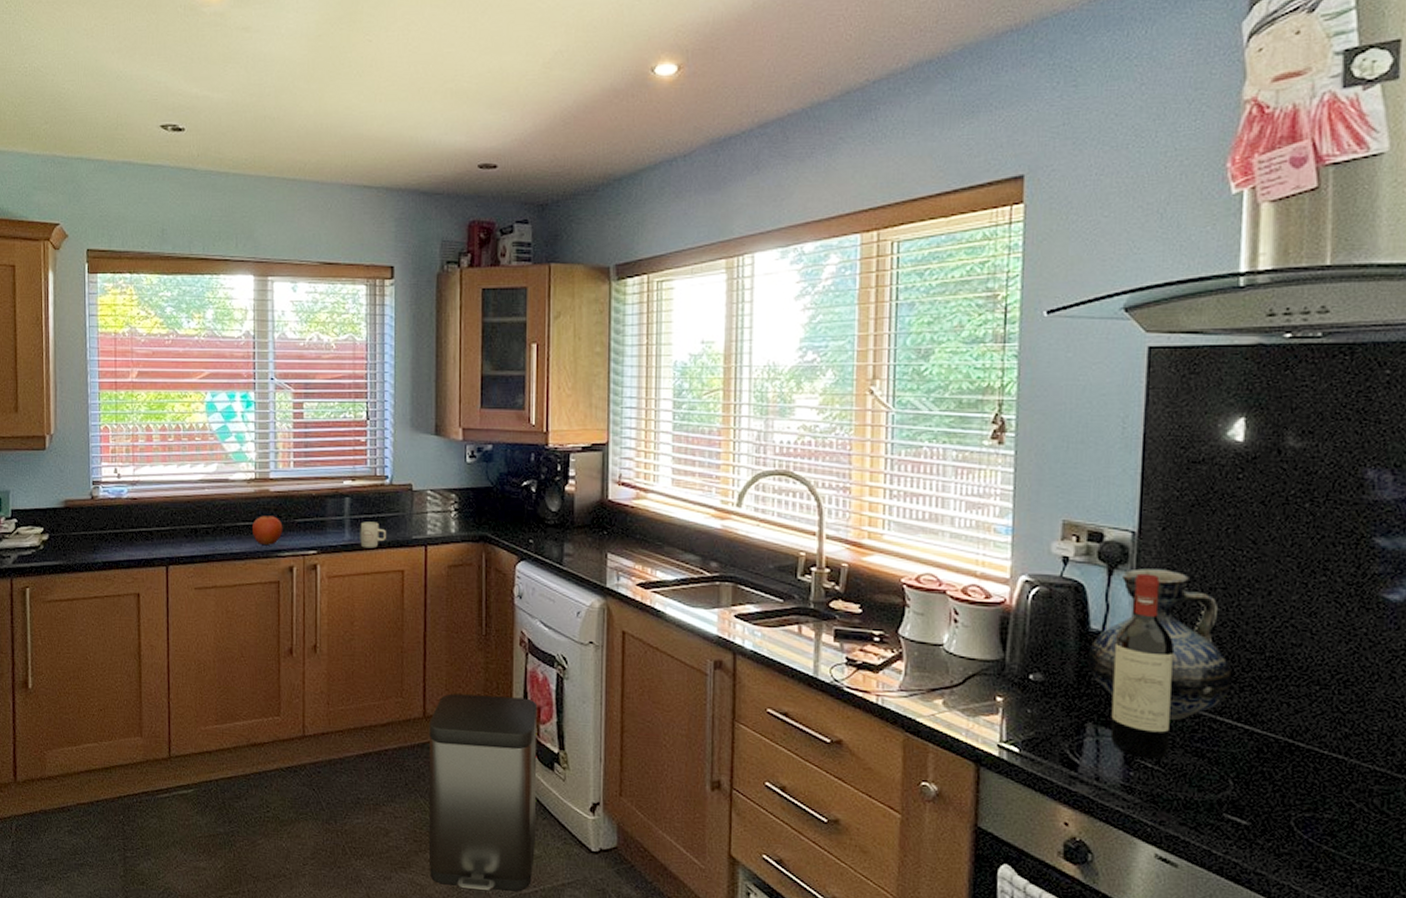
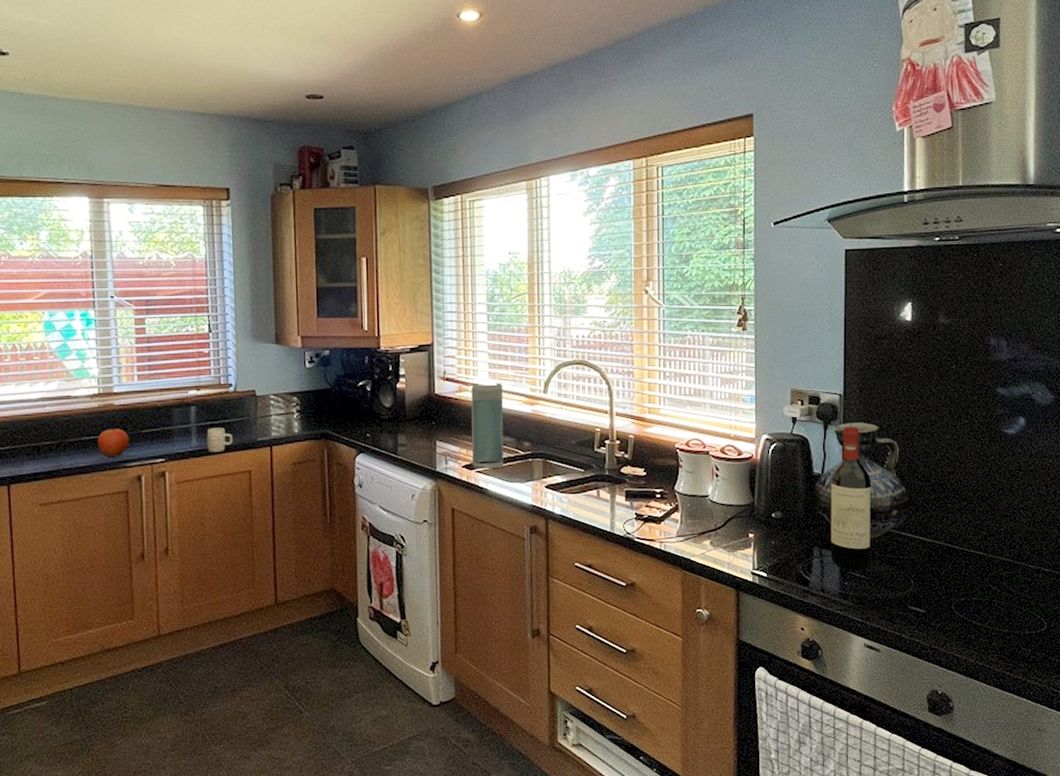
pedal bin: present [429,693,538,892] -> none [280,576,383,757]
soap dispenser: none [647,491,689,591] -> present [471,383,504,469]

